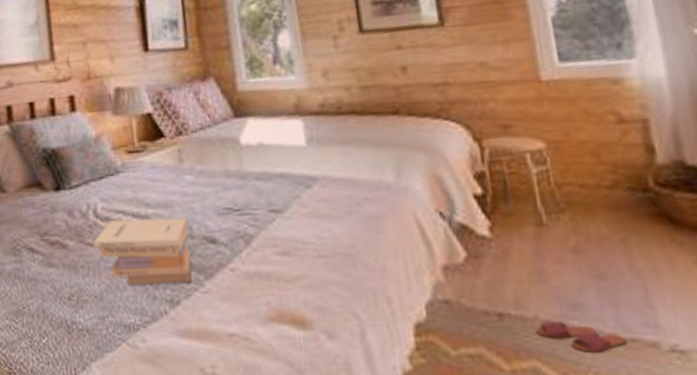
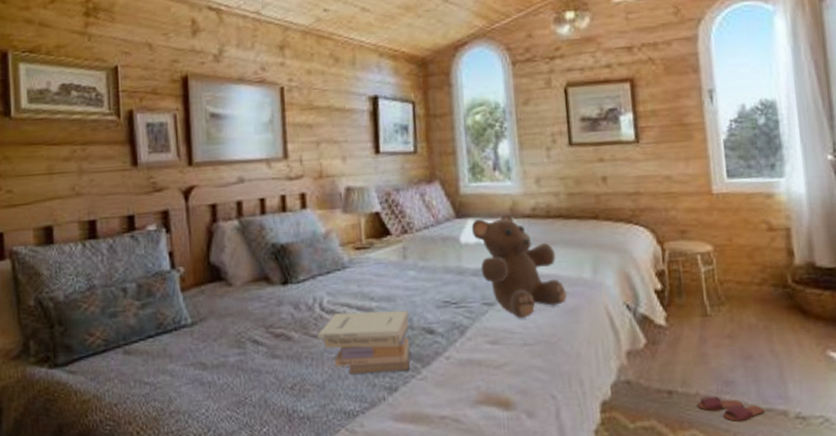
teddy bear: none [252,111,367,227] -> present [471,214,567,318]

